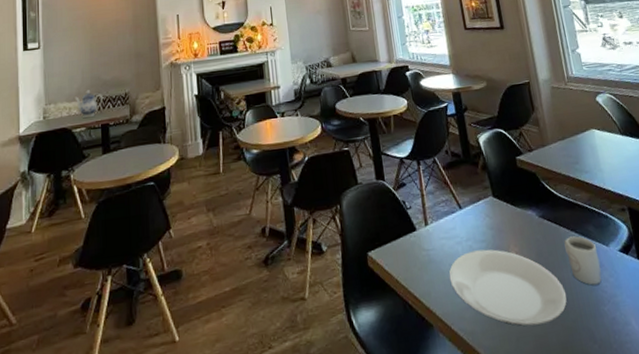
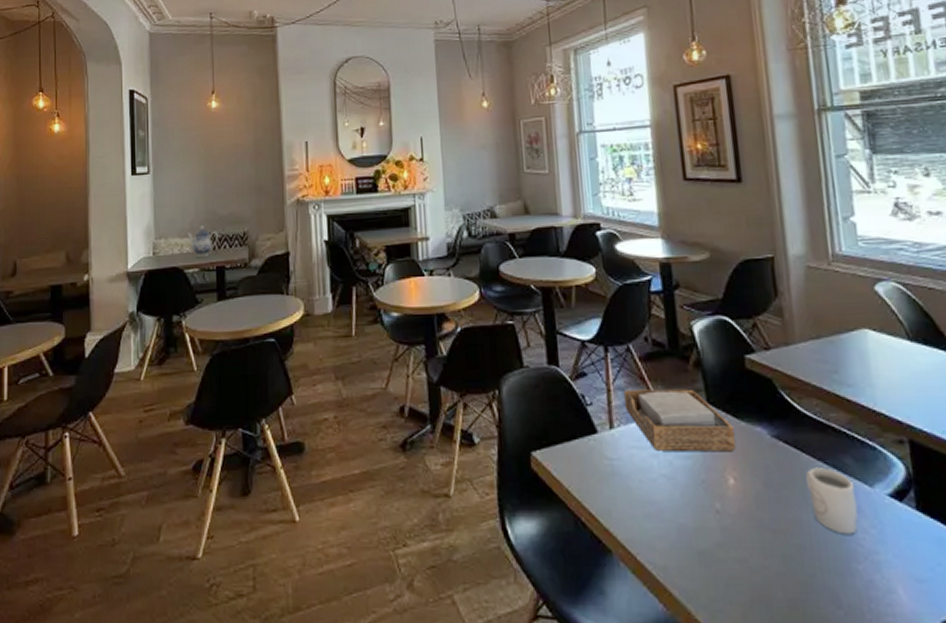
napkin holder: none [433,187,516,239] -> present [623,389,736,452]
plate: present [449,249,567,326] -> none [638,468,803,572]

